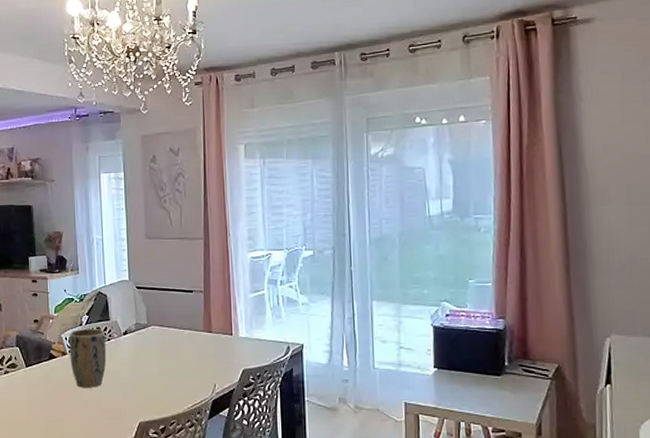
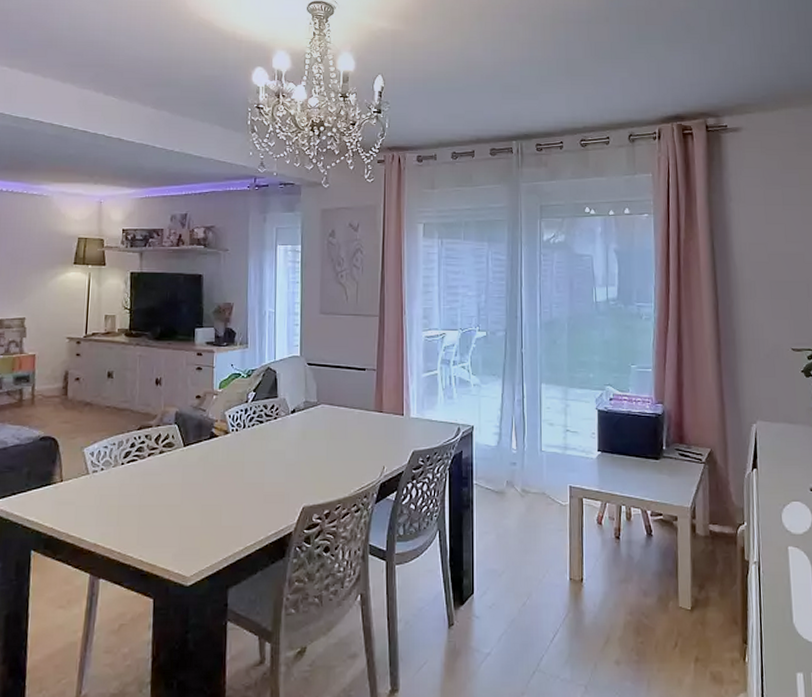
plant pot: present [69,328,107,388] -> none [232,405,273,469]

